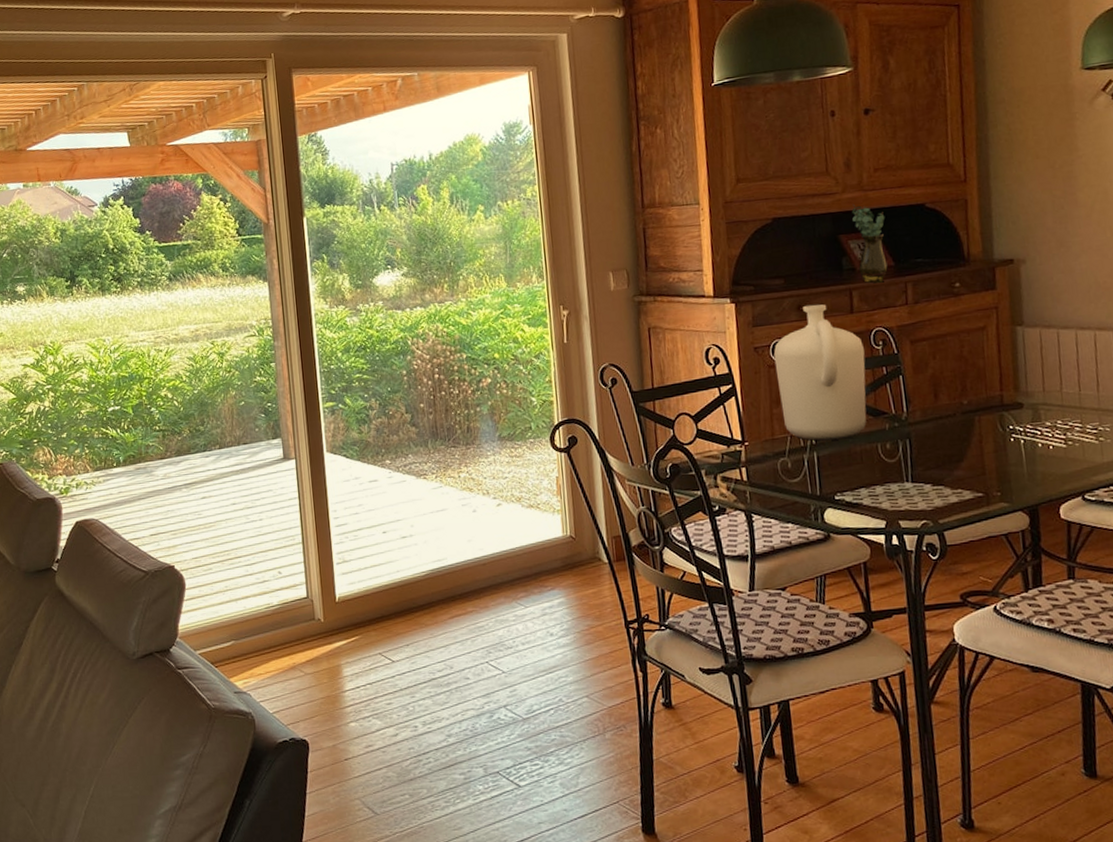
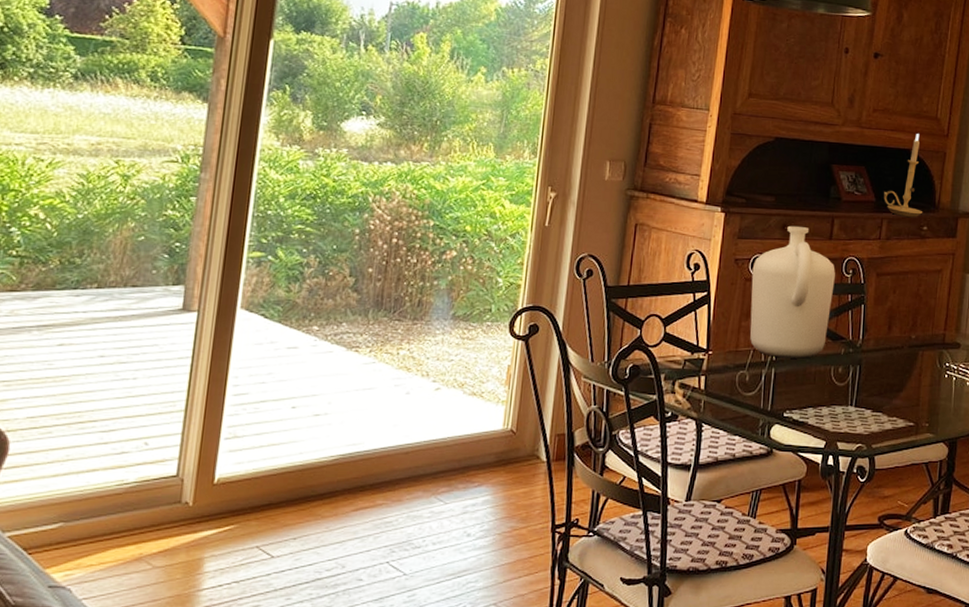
vase: present [851,204,888,284] -> none [844,137,875,215]
candle holder: none [902,185,952,278] -> present [884,134,923,218]

